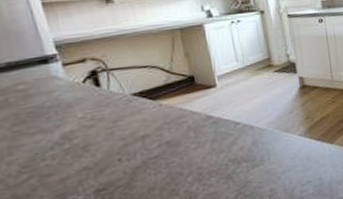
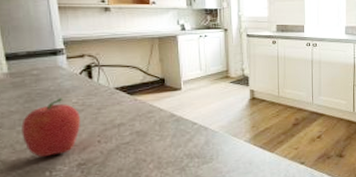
fruit: none [11,114,93,189] -> present [21,98,80,157]

